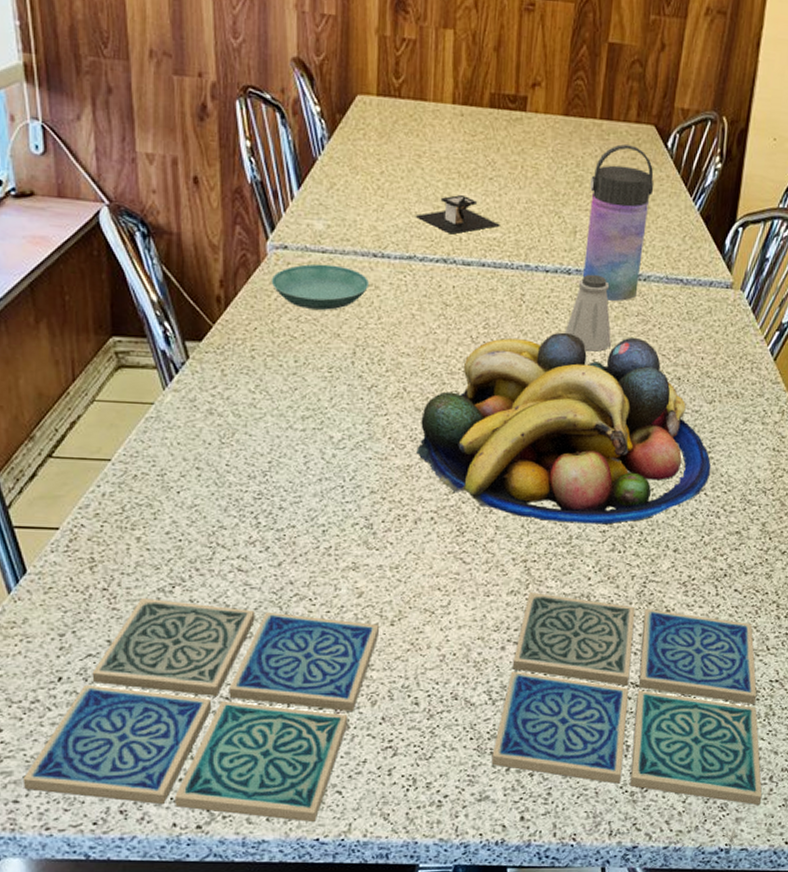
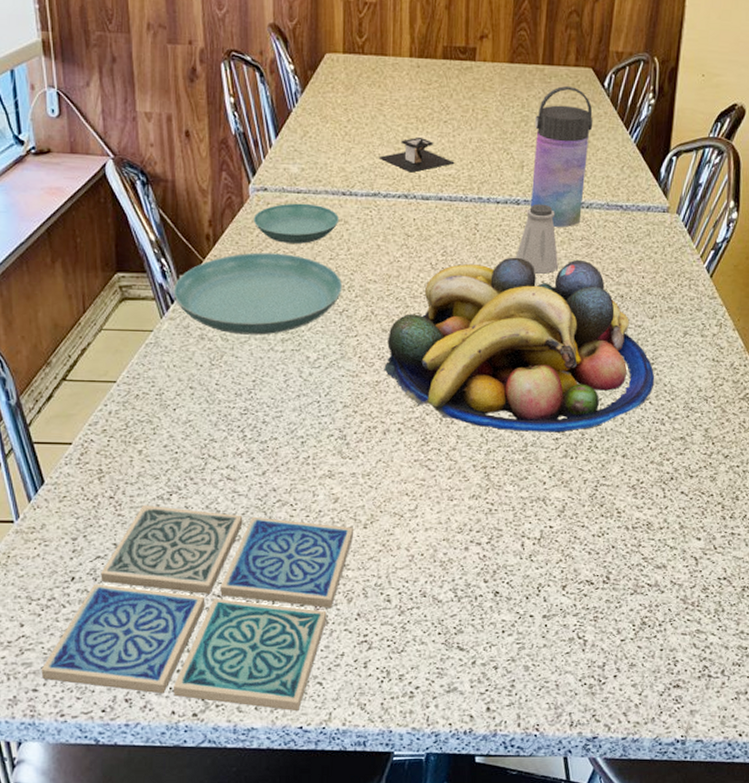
saucer: none [178,318,371,411] -> present [173,252,342,335]
drink coaster: present [491,592,763,806] -> none [458,497,715,699]

